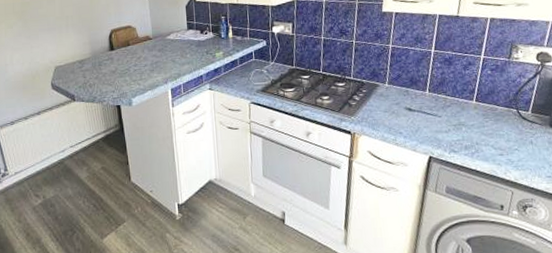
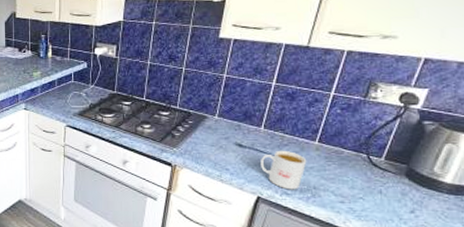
mug: none [429,111,468,148] -> present [261,150,307,190]

